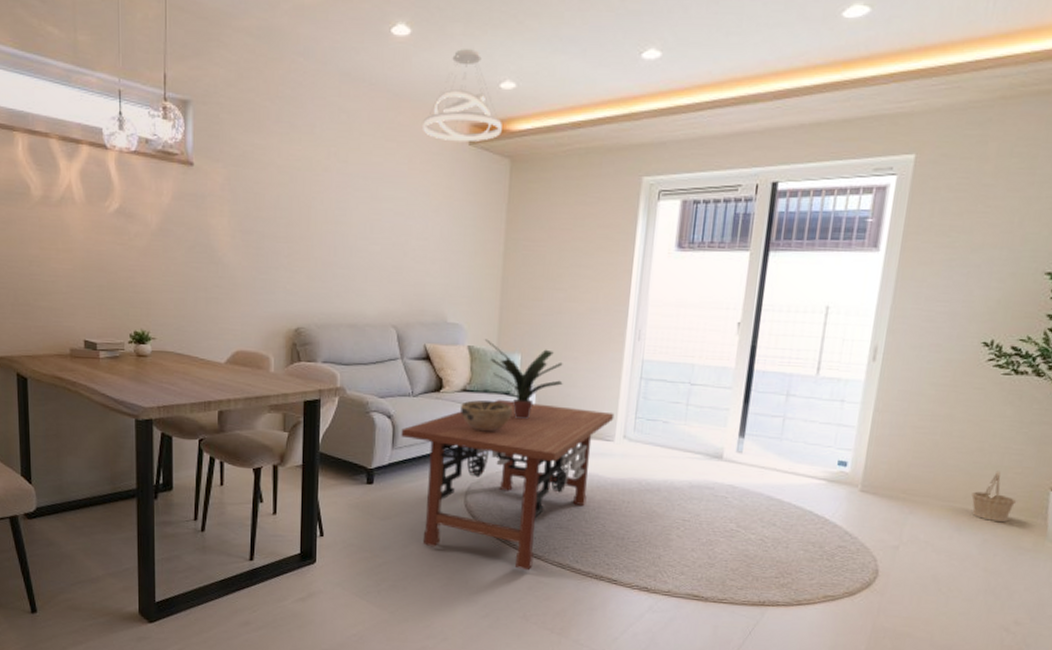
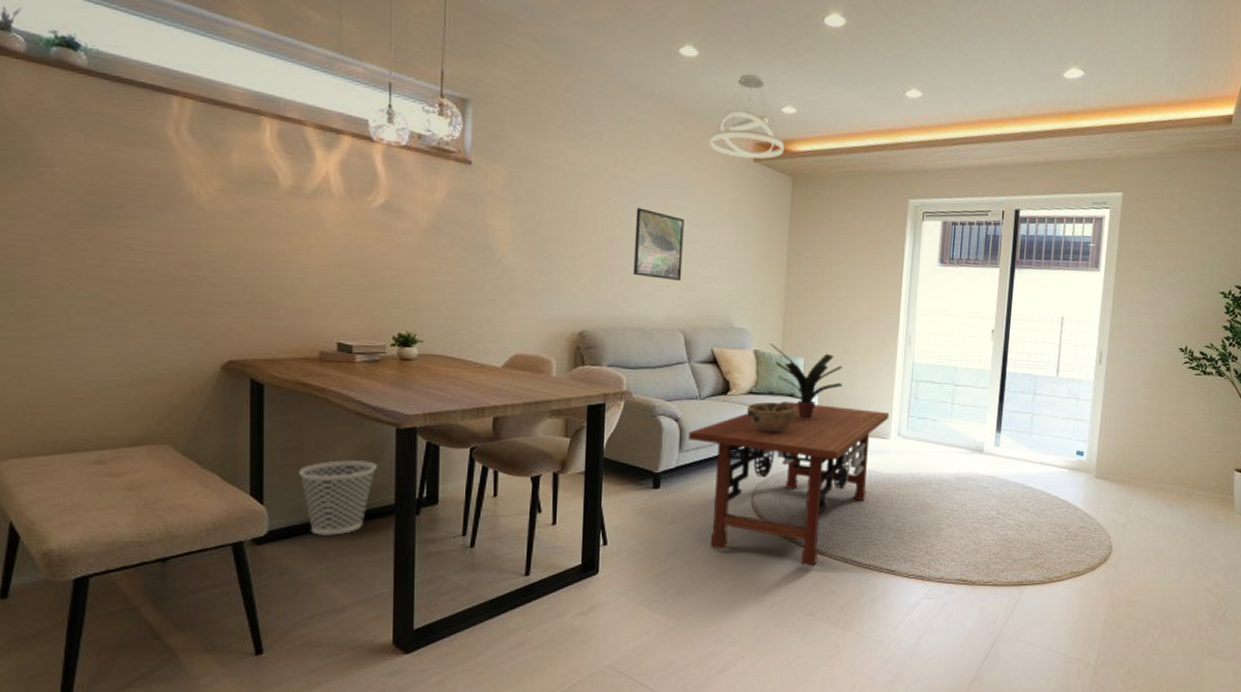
wastebasket: none [58,446,121,514] -> present [299,459,377,535]
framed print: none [346,201,397,275] -> present [633,208,684,280]
basket: present [971,471,1017,522] -> none [1178,456,1211,498]

